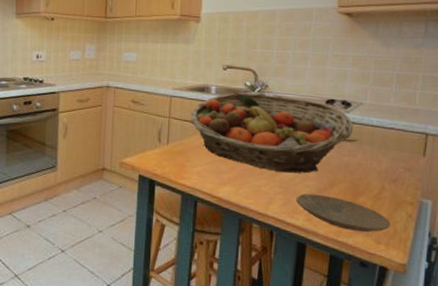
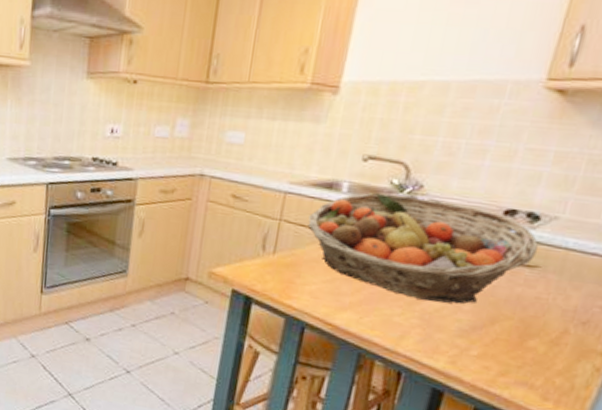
plate: present [295,194,391,232] -> none [438,329,568,386]

